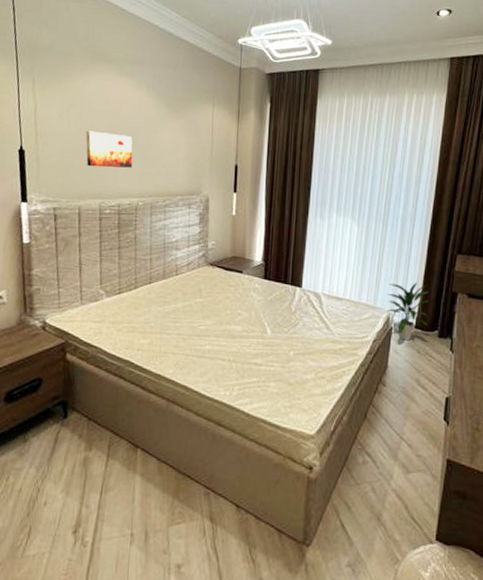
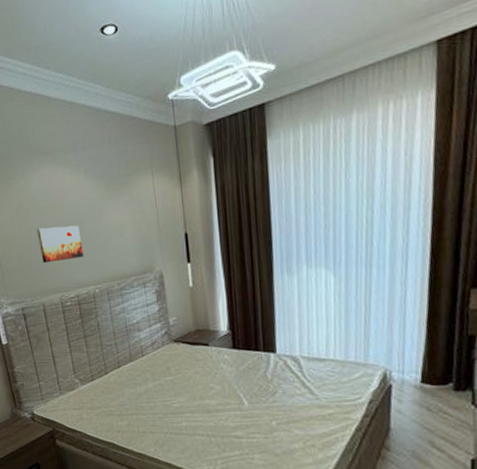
indoor plant: present [386,281,430,341] -> none [378,328,440,398]

